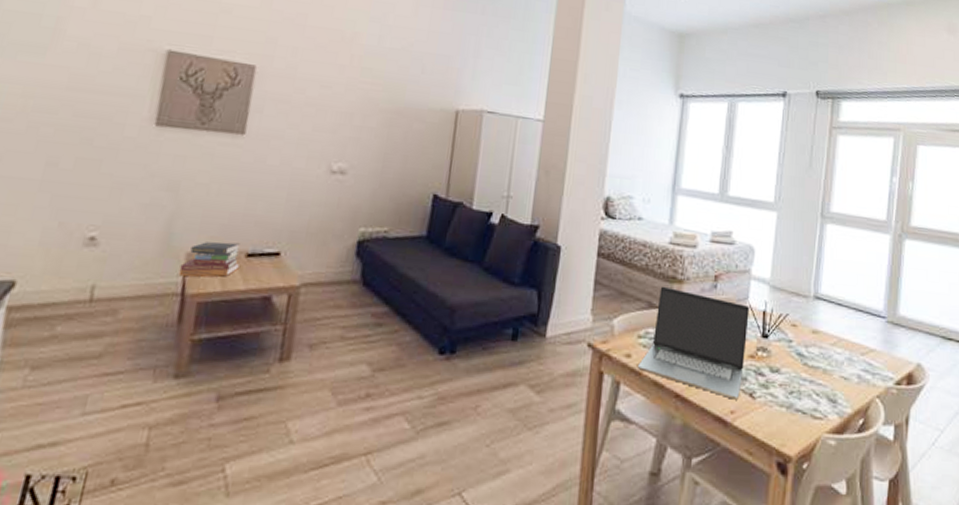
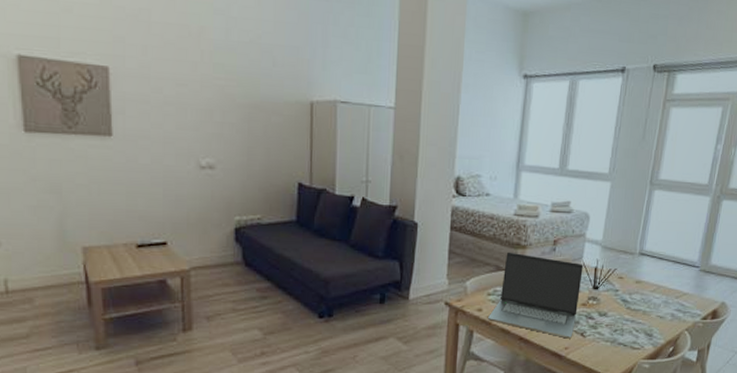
books: present [178,242,240,278] -> none [79,236,132,268]

